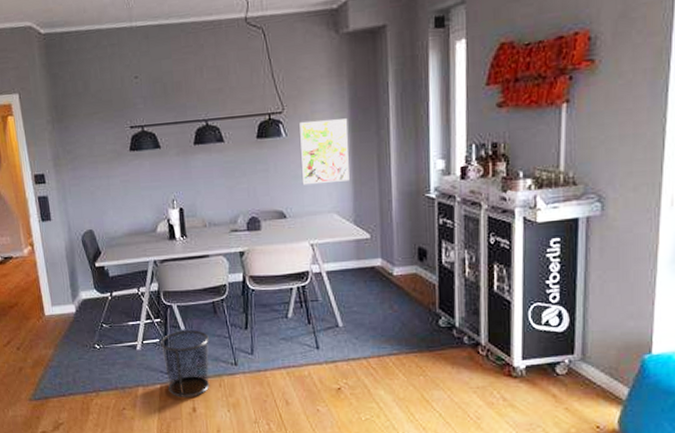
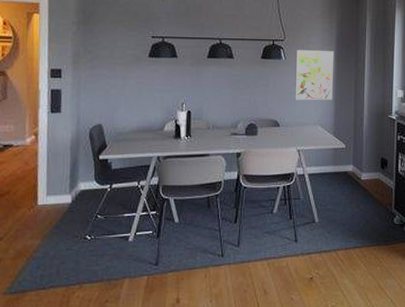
waste bin: present [159,330,210,397] -> none [152,223,200,289]

